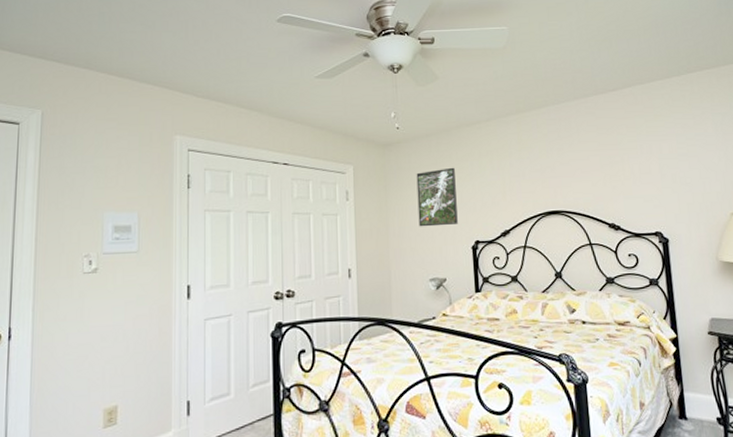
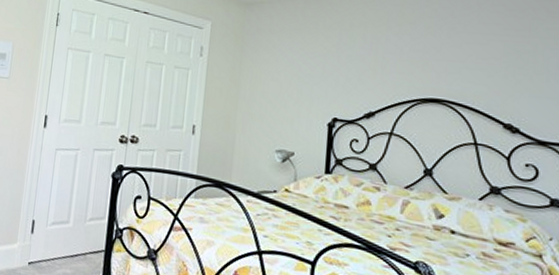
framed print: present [416,167,458,227] -> none [272,35,320,97]

